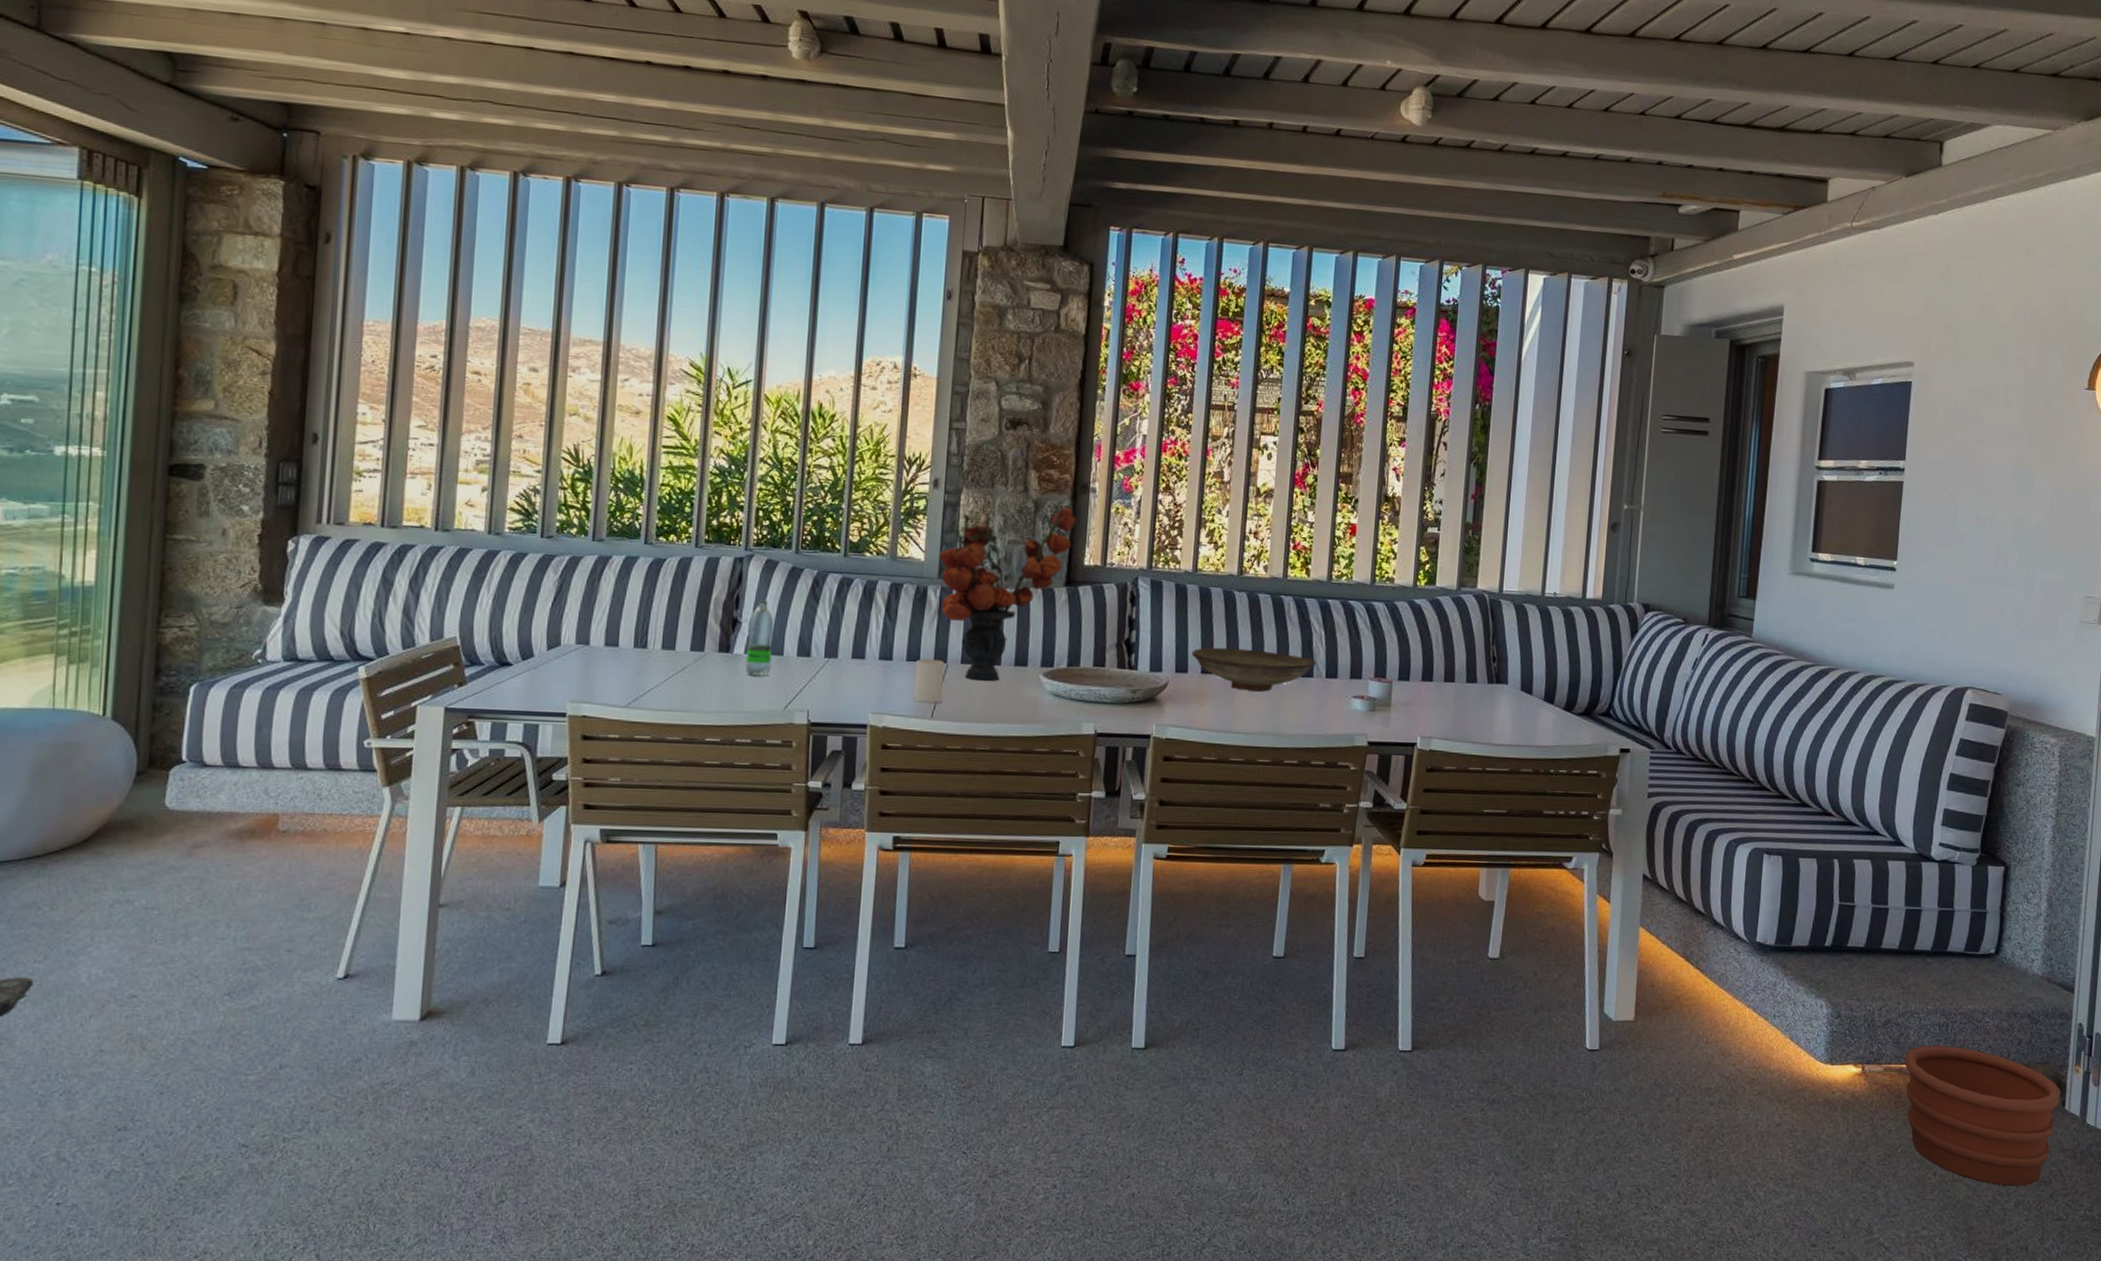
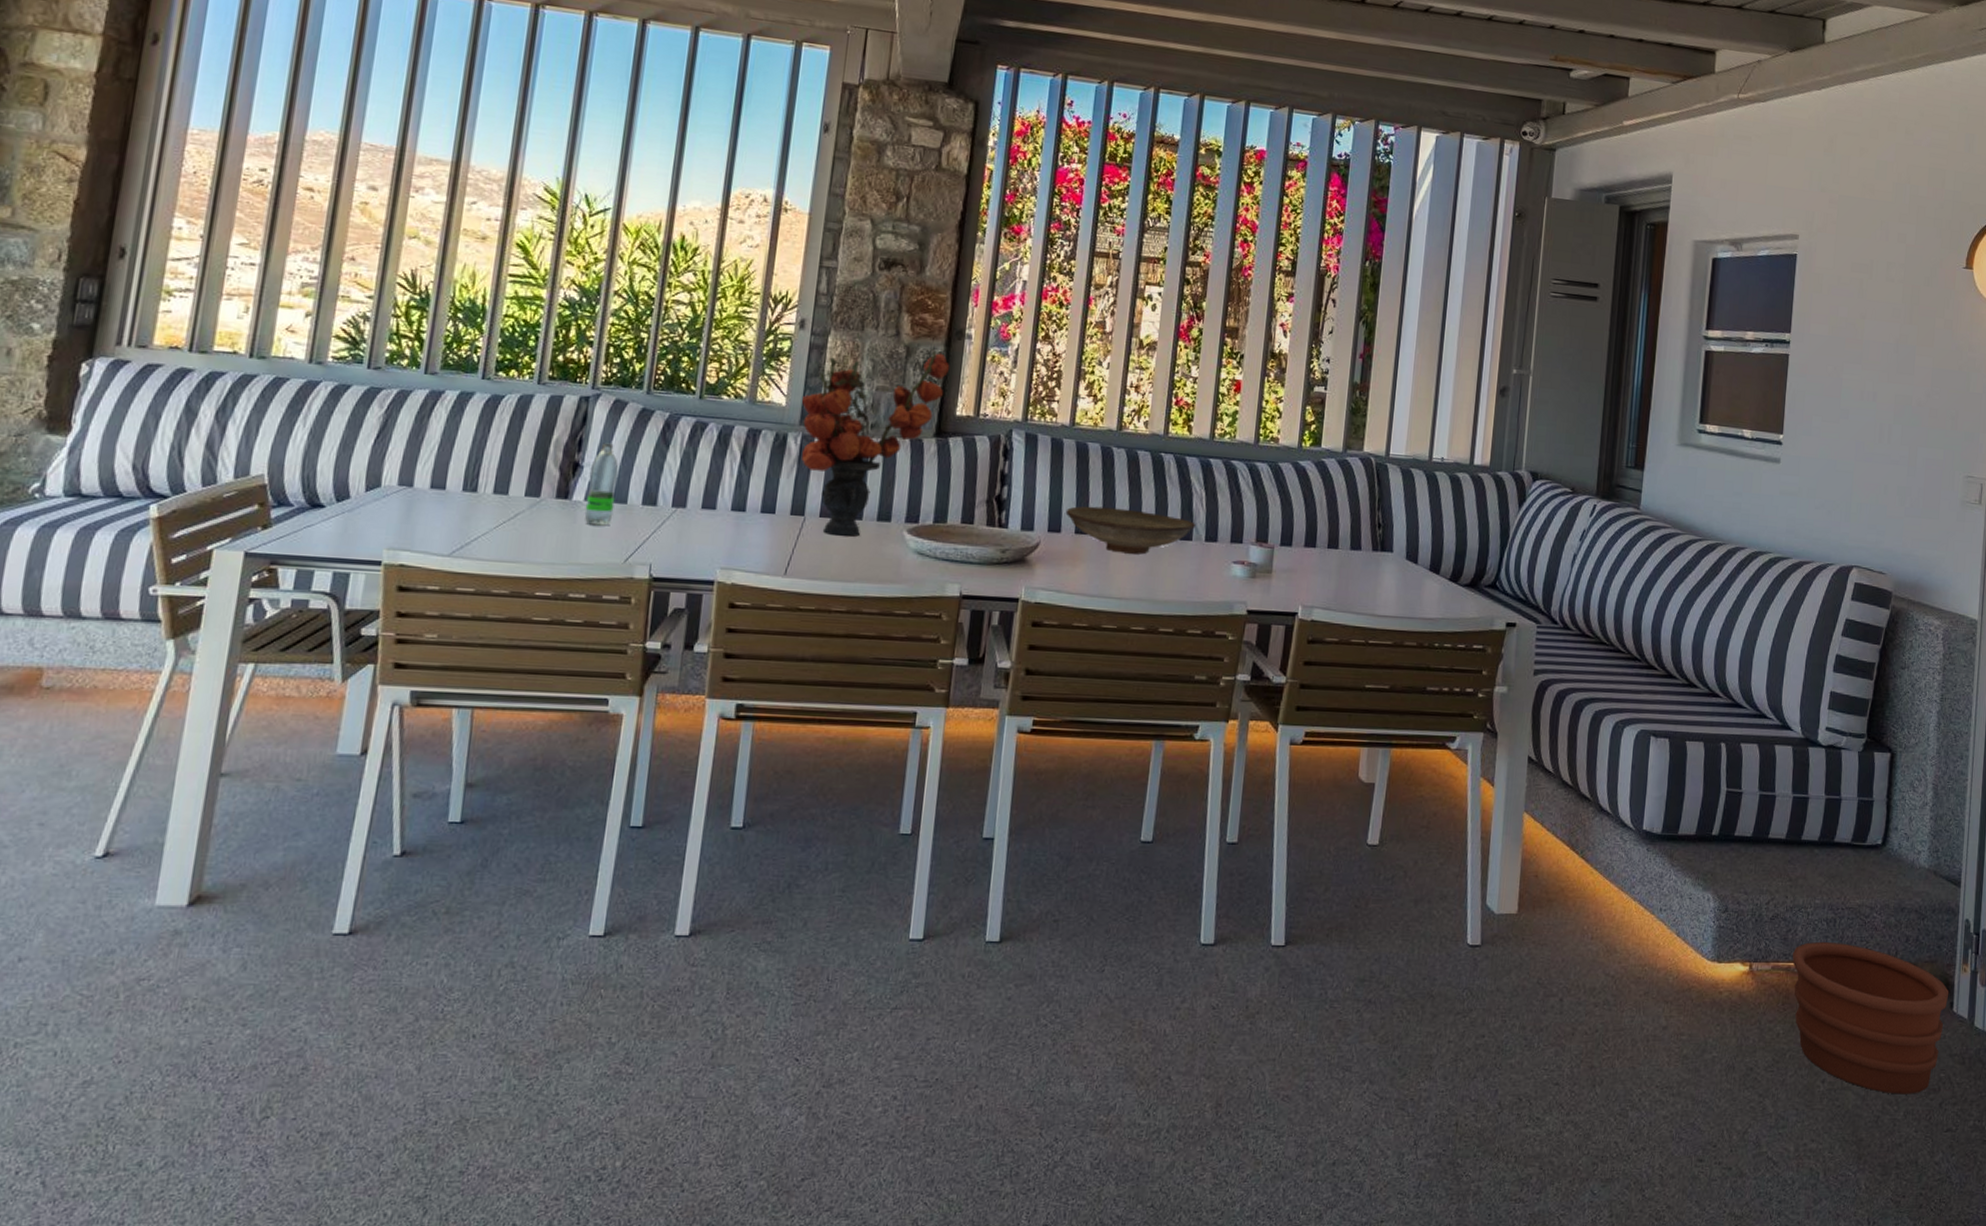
cup: present [913,659,944,704] -> none [766,511,801,560]

